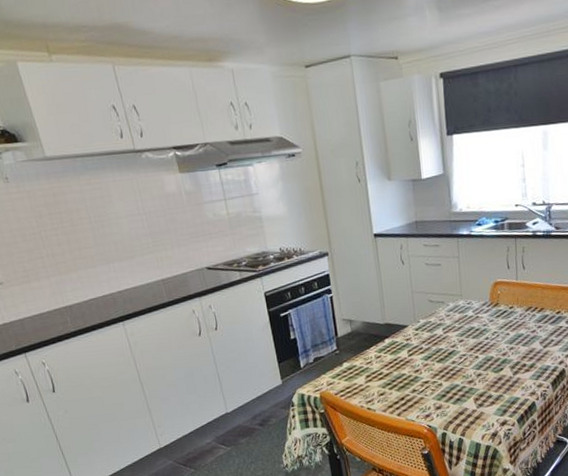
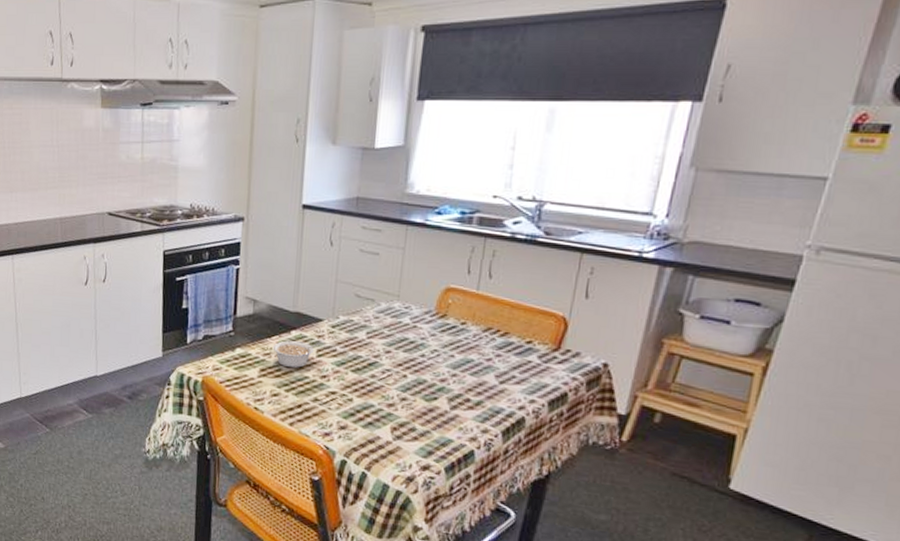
legume: none [372,344,410,370] -> present [272,340,321,368]

